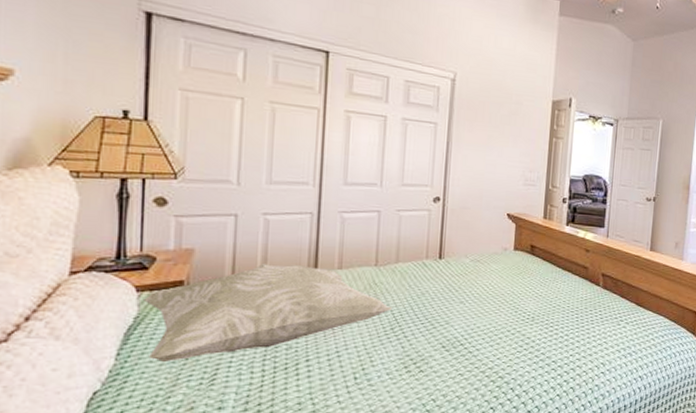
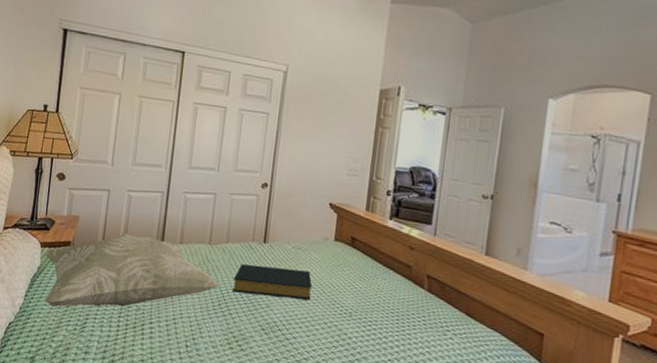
hardback book: none [407,282,494,314] -> present [233,264,312,300]

